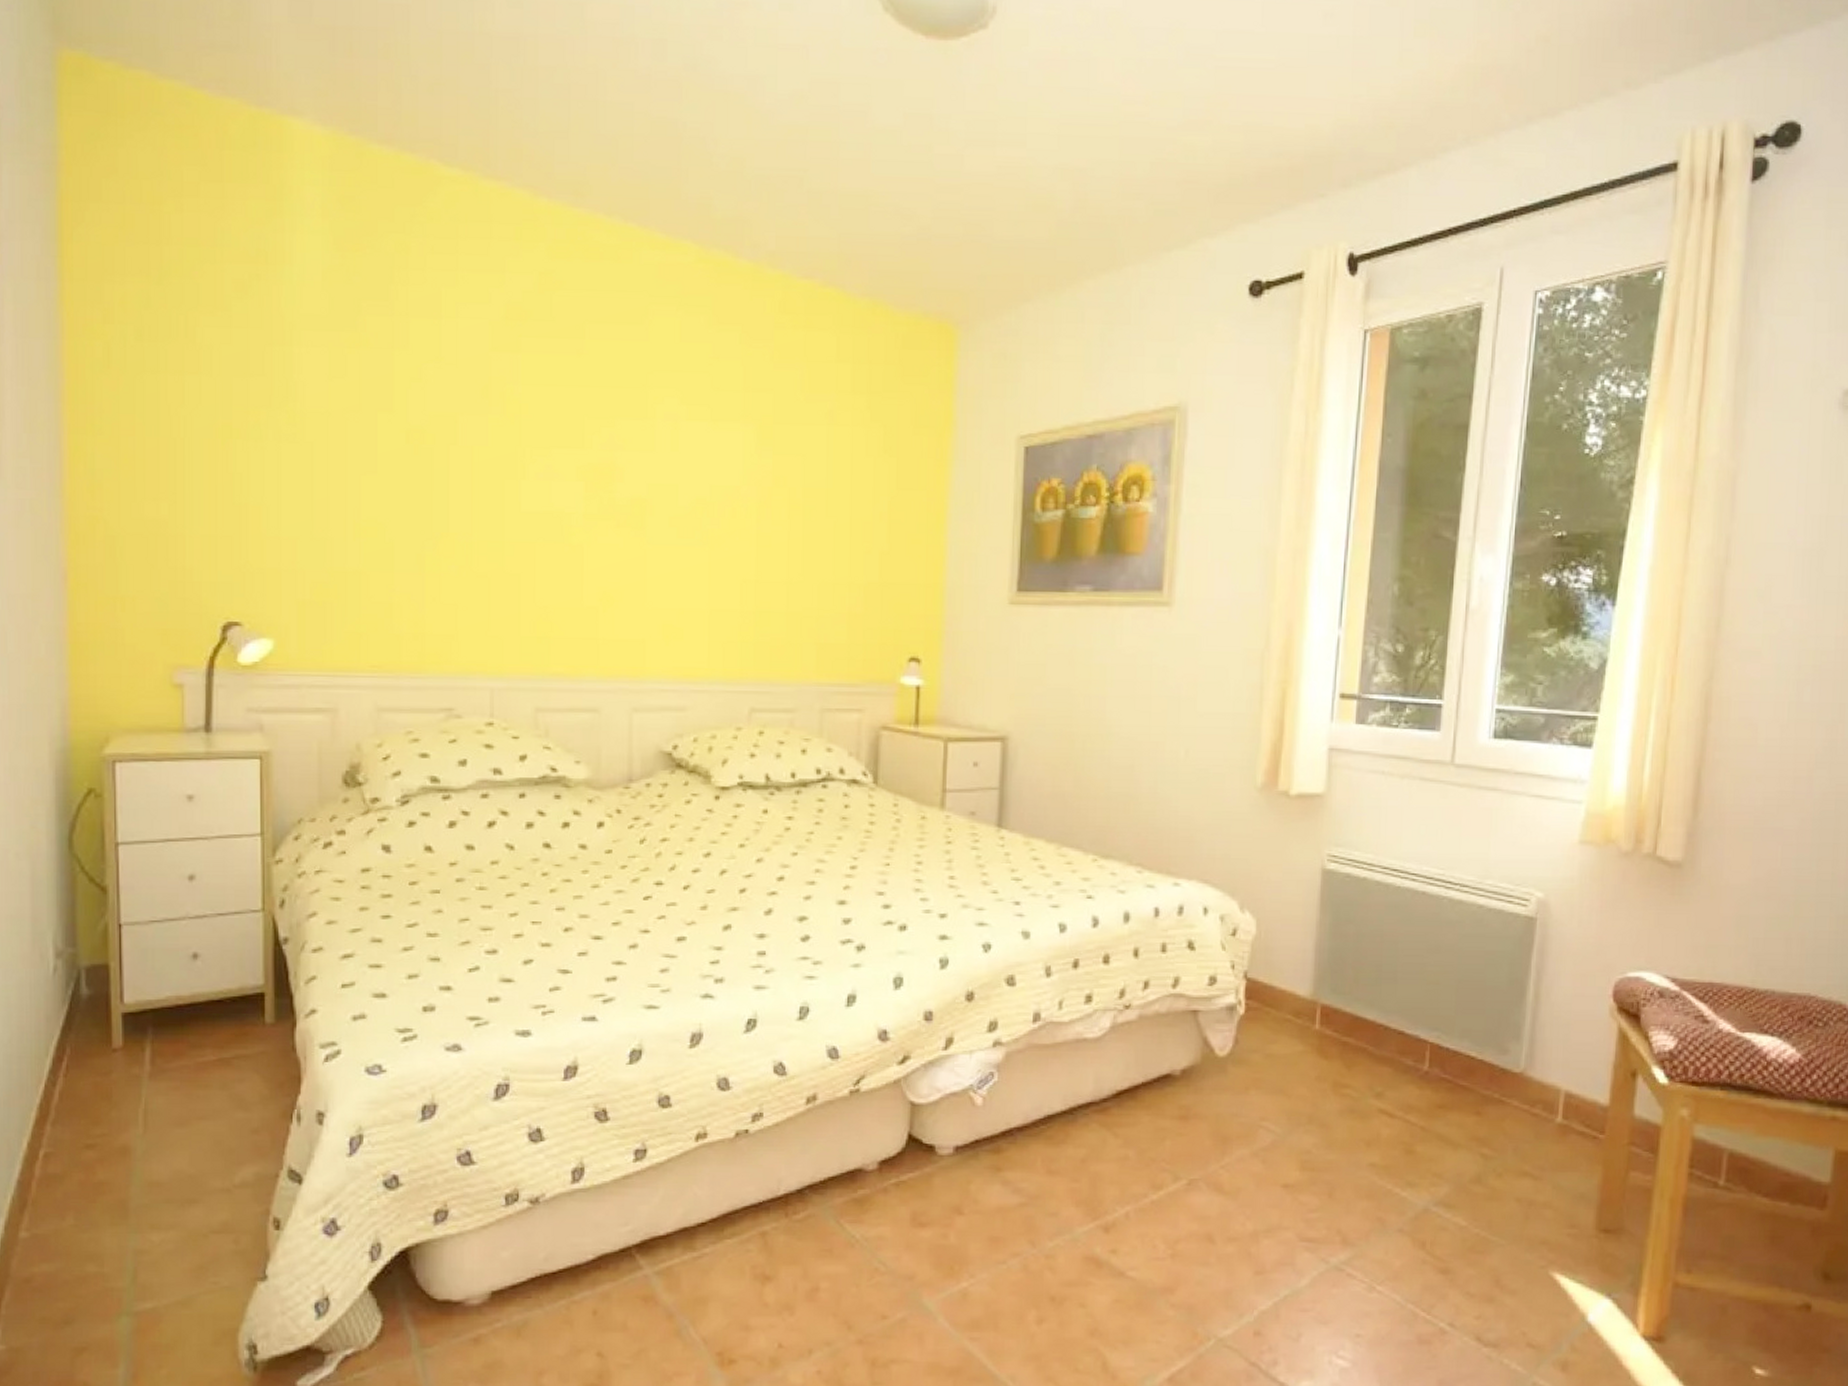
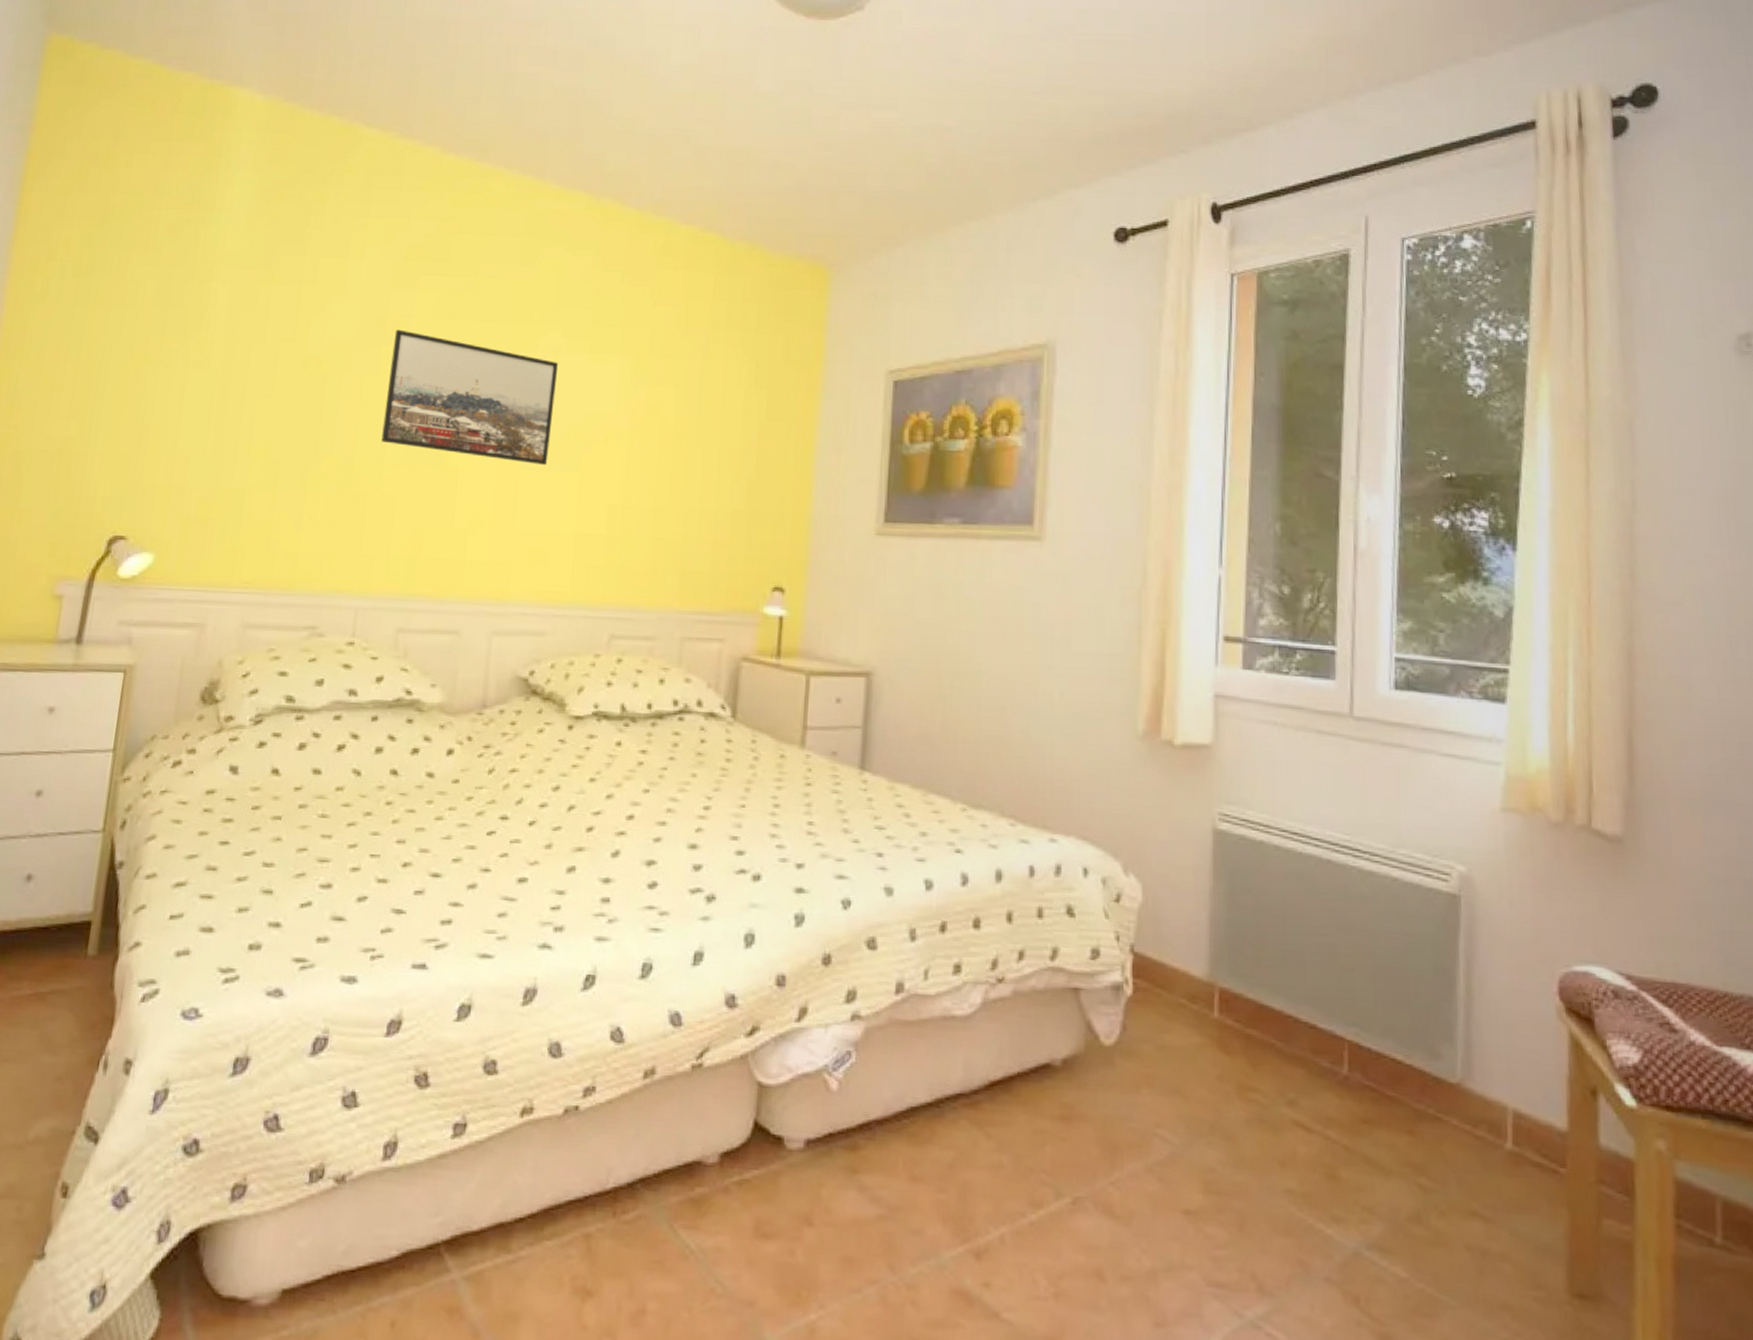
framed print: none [499,397,679,540] -> present [381,329,559,465]

